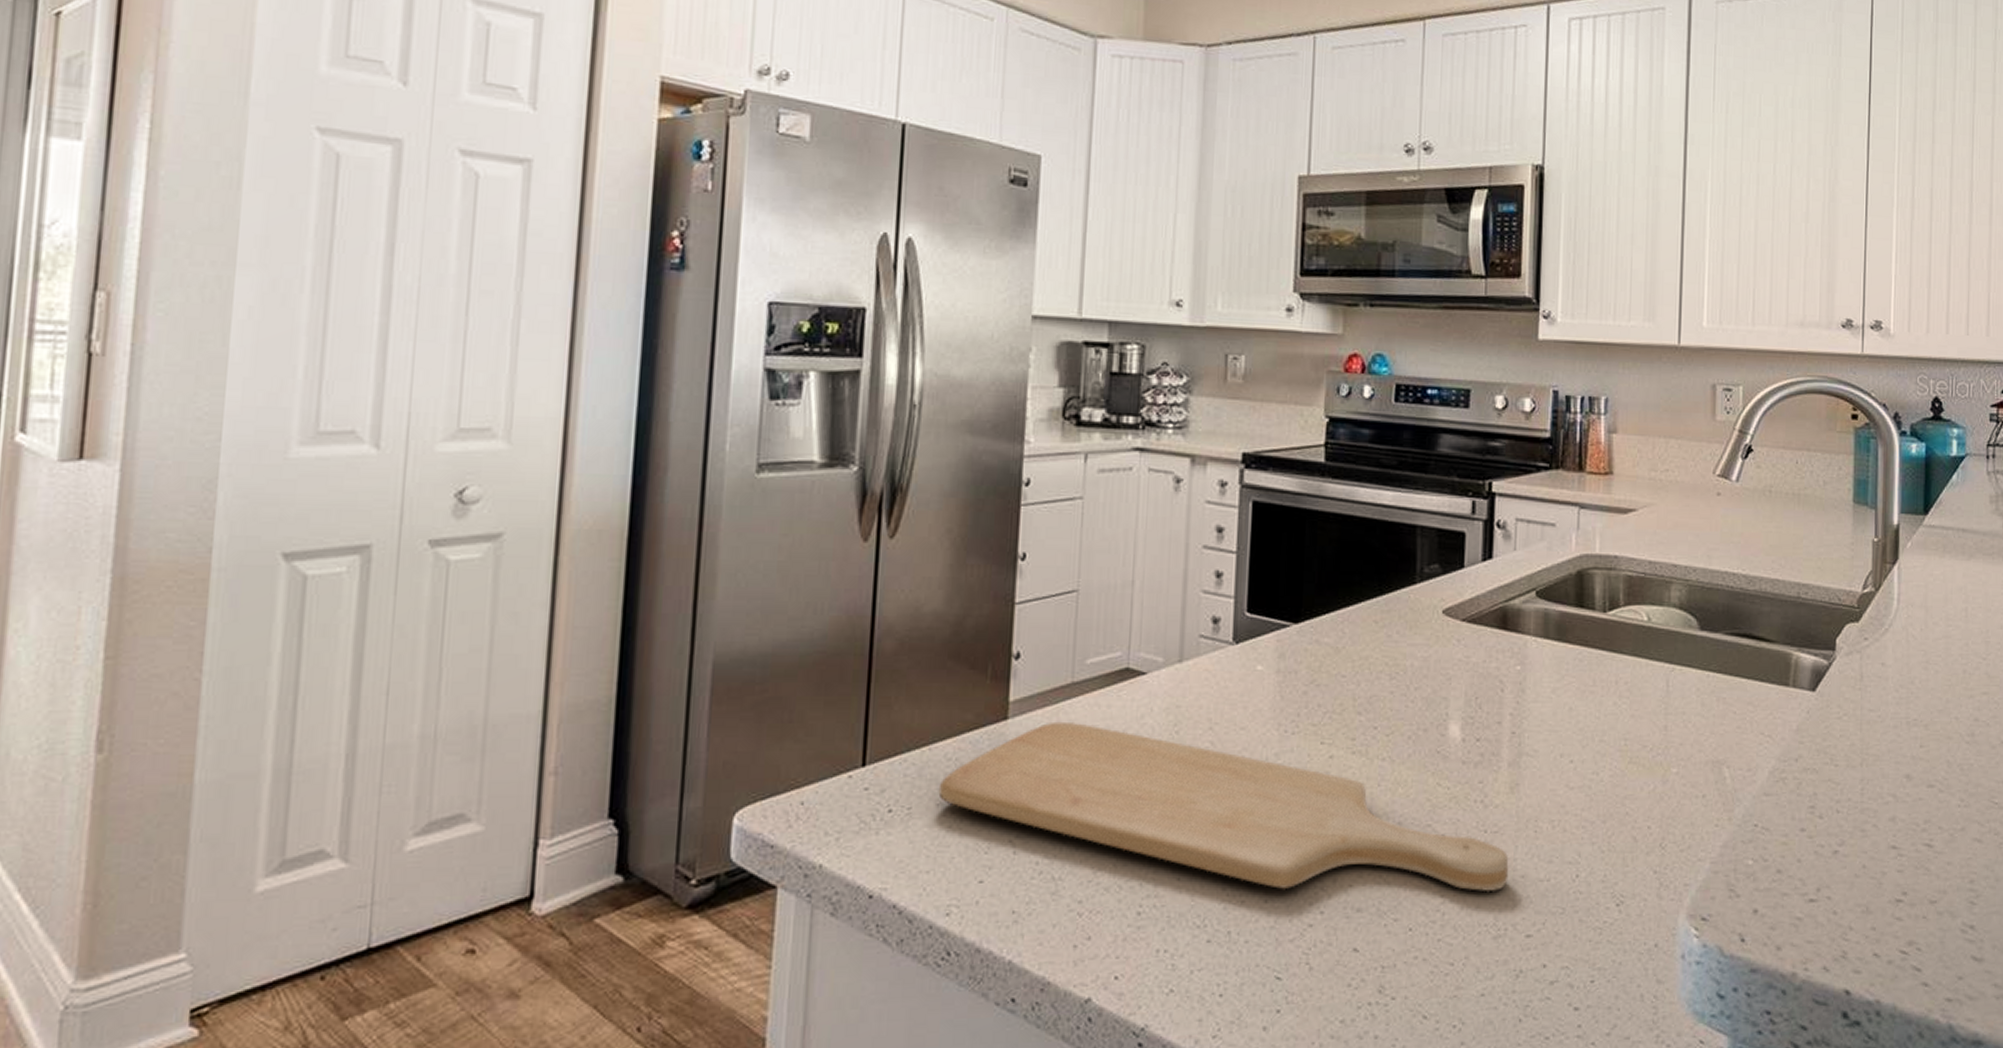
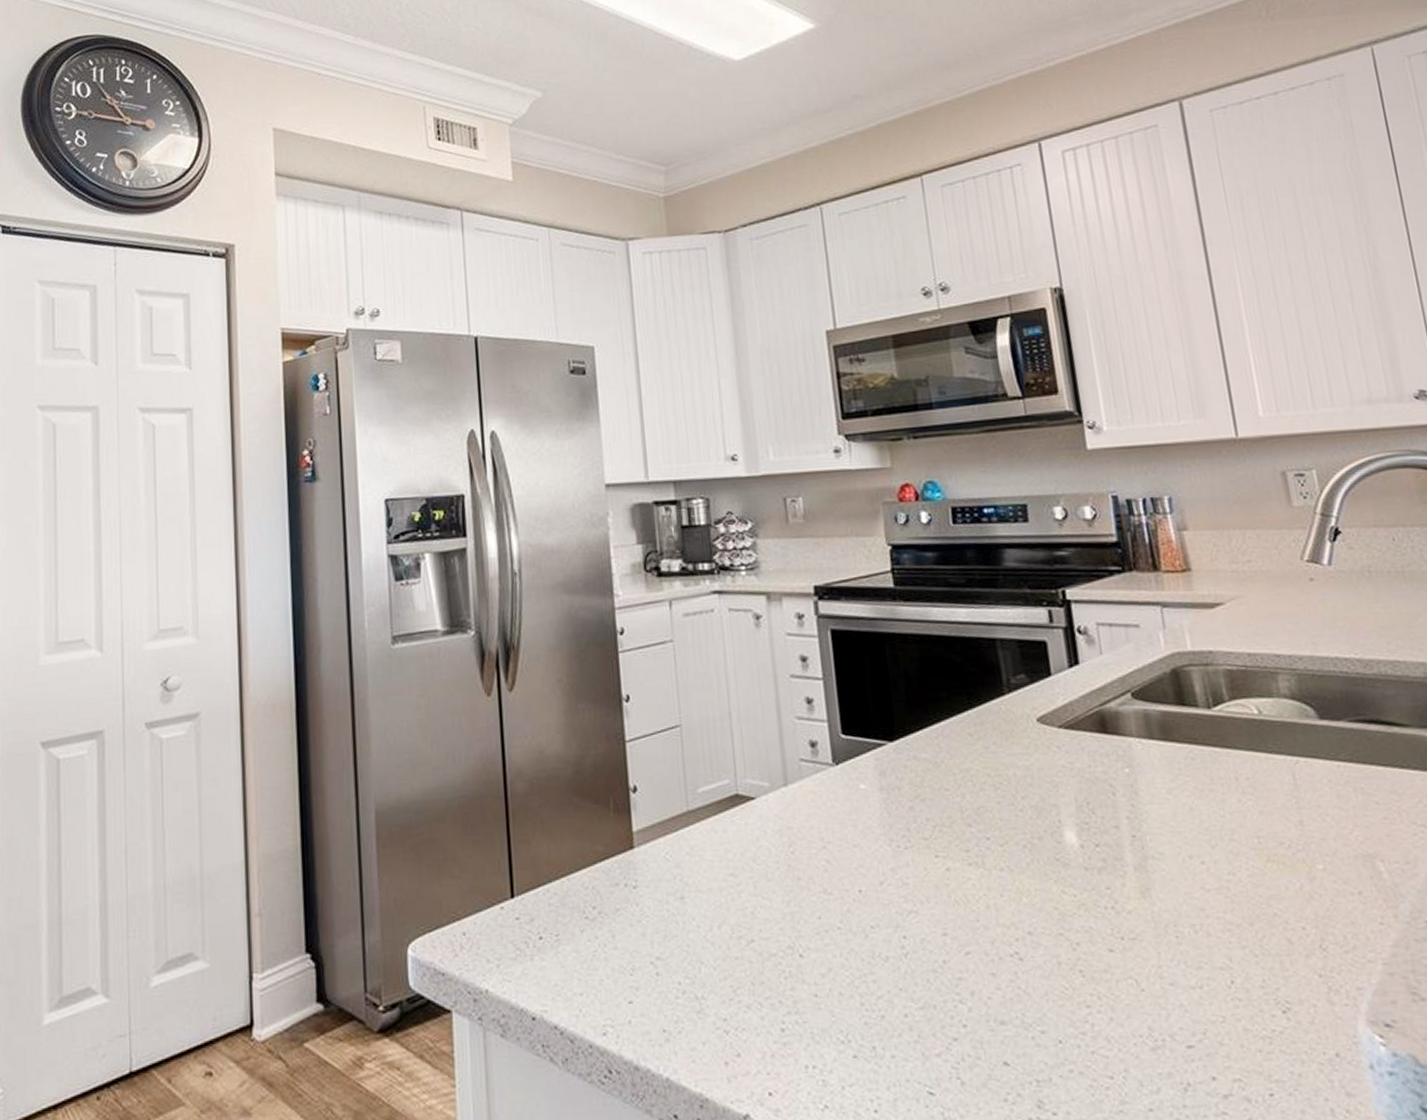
chopping board: present [938,721,1509,893] -> none [580,847,1157,1004]

